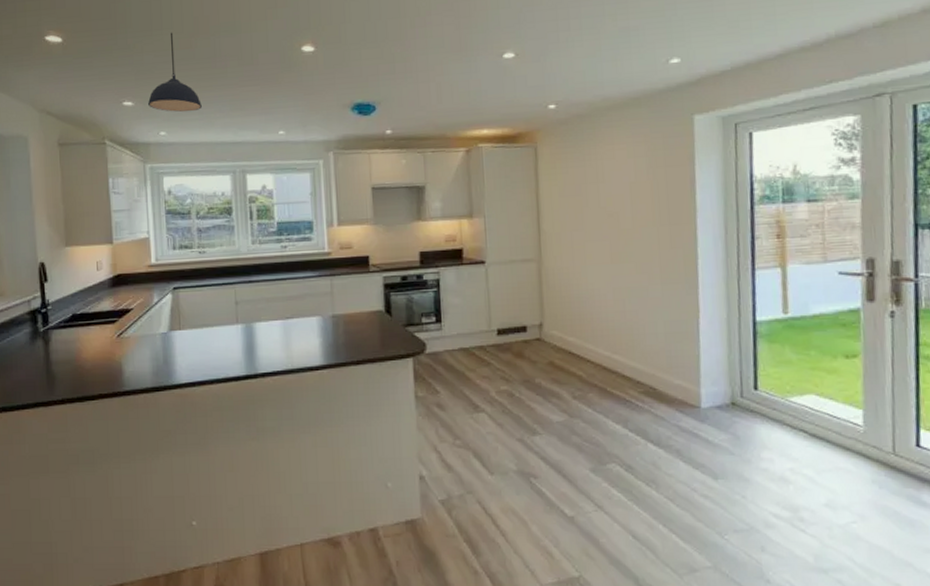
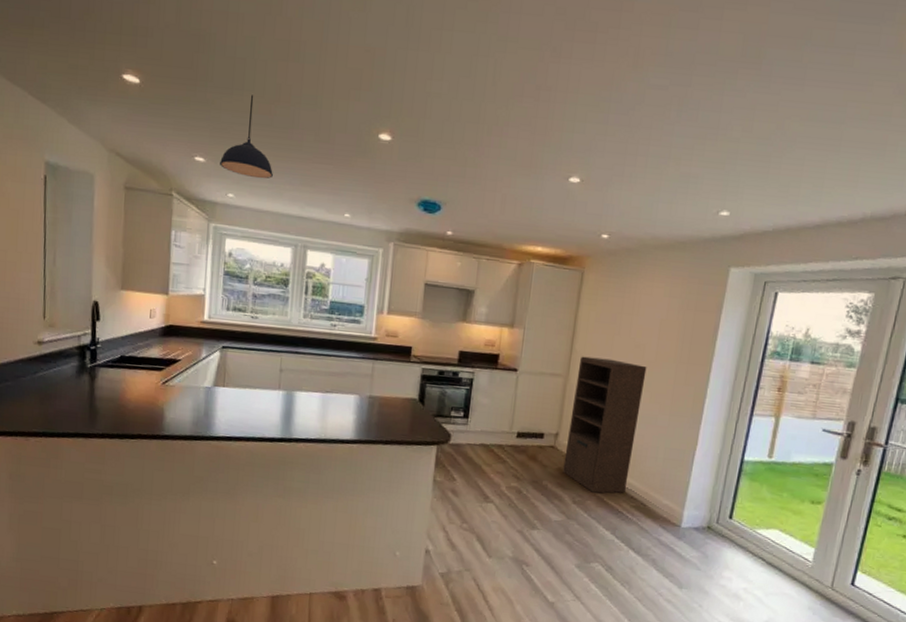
shelving unit: none [550,233,630,384] -> present [563,356,647,494]

